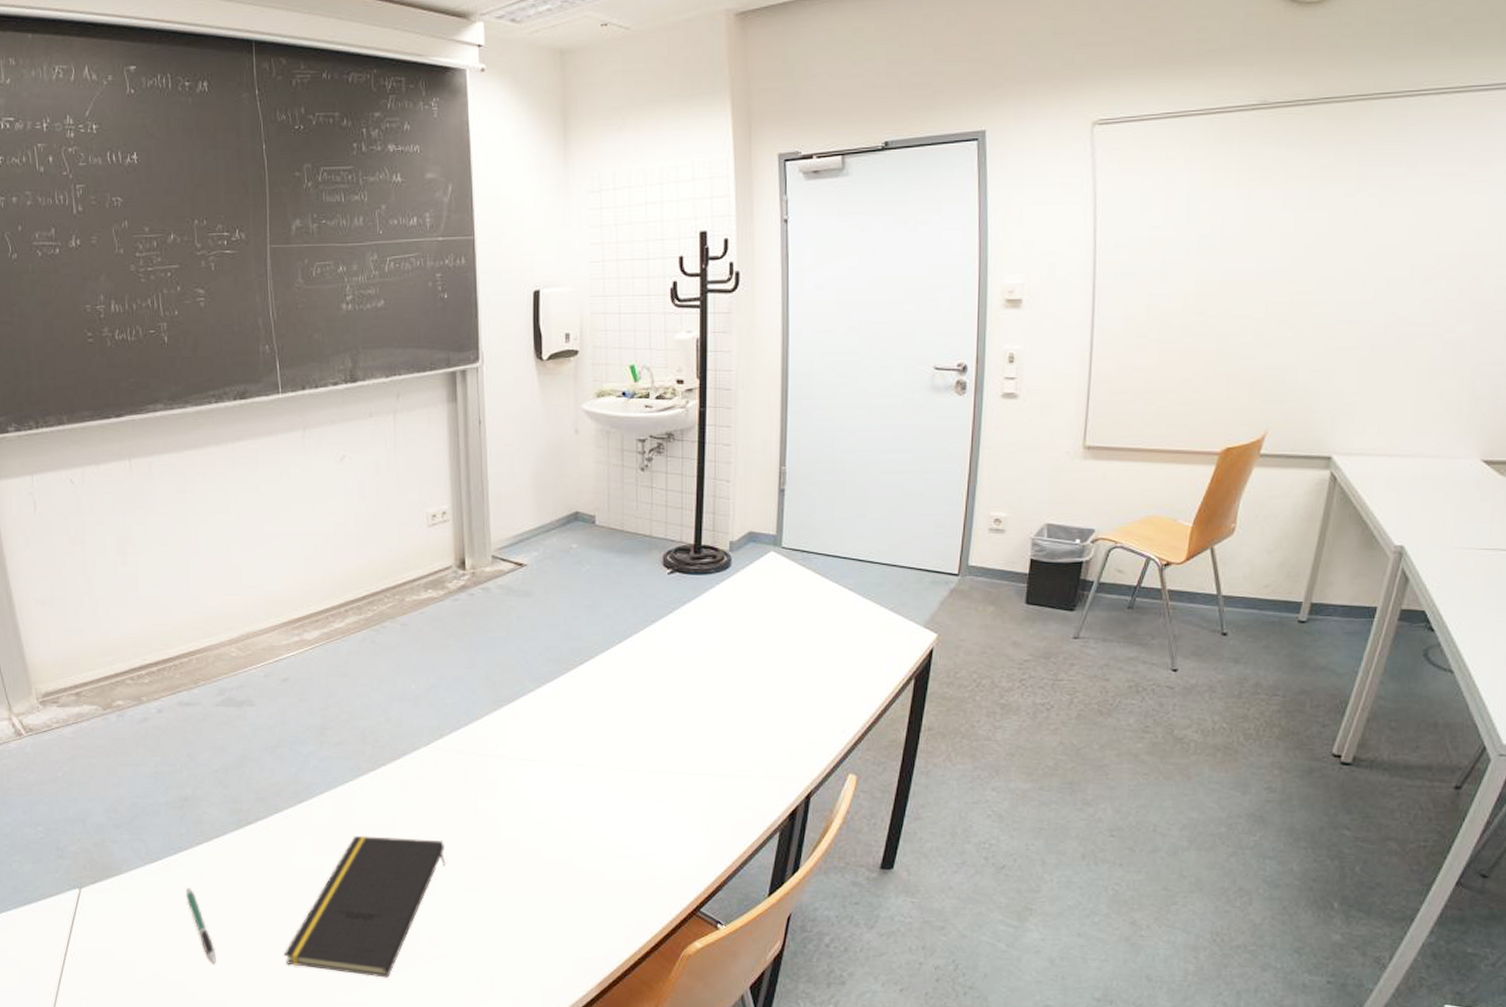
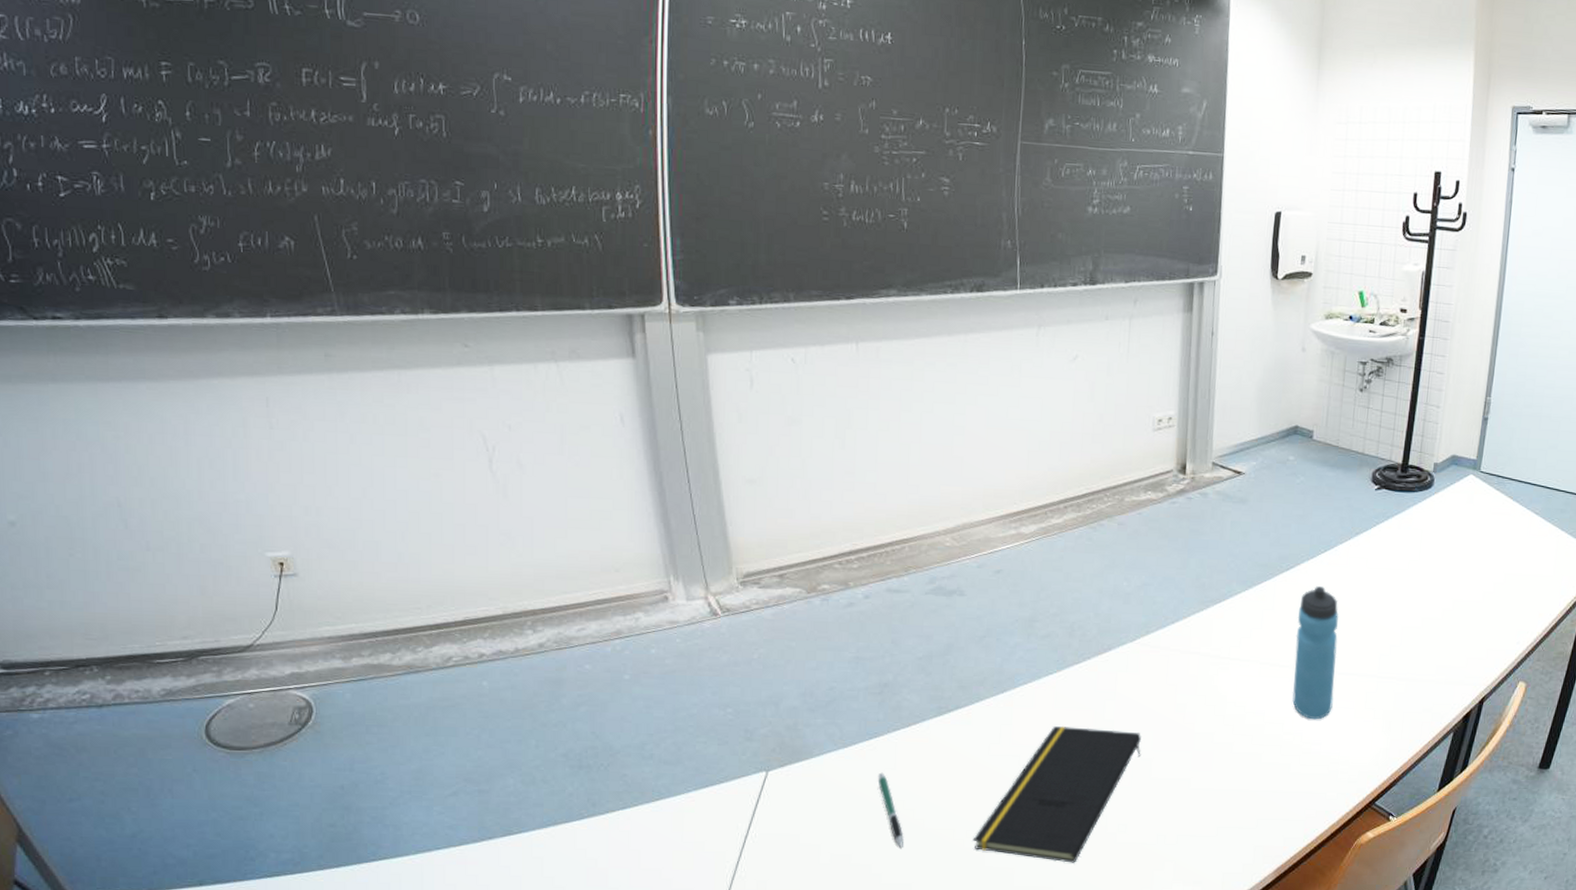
water bottle: none [596,680,644,822] -> present [1292,586,1340,720]

